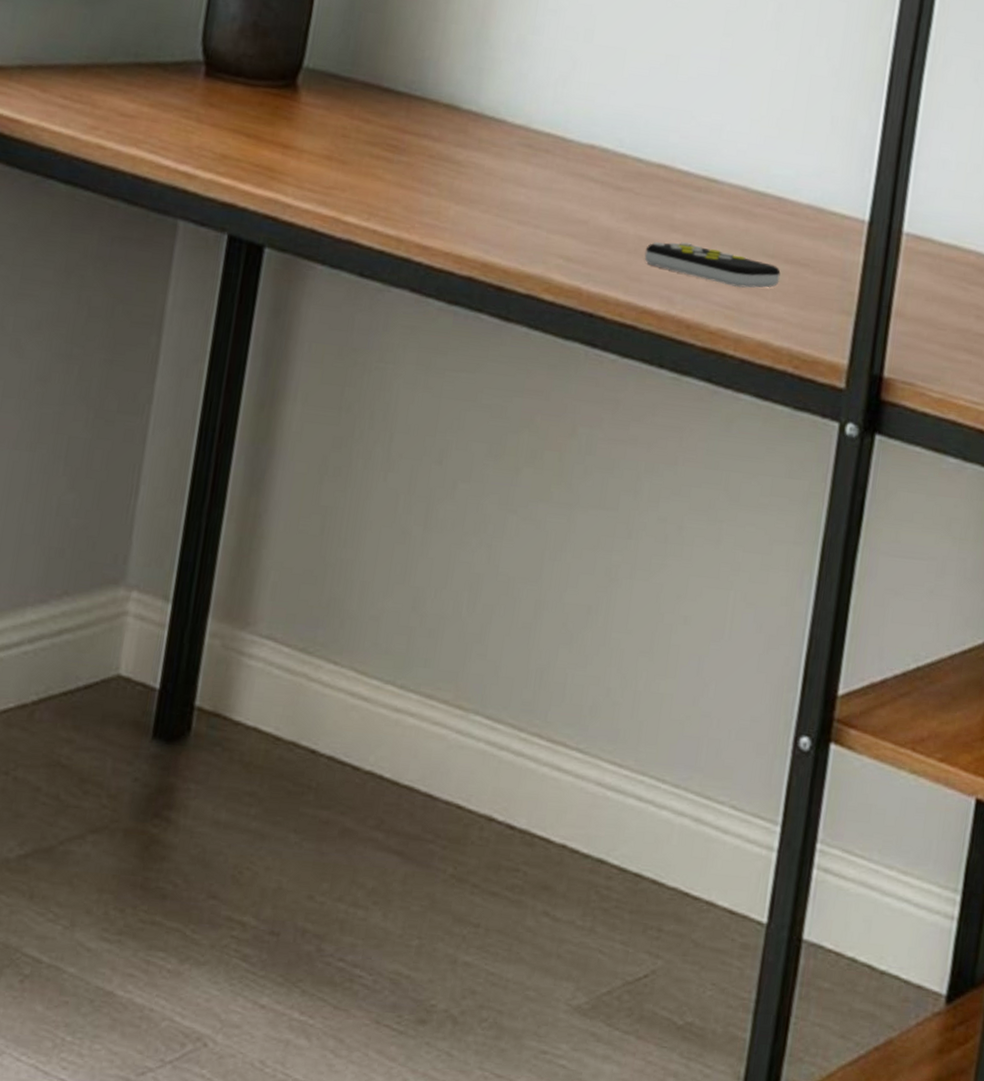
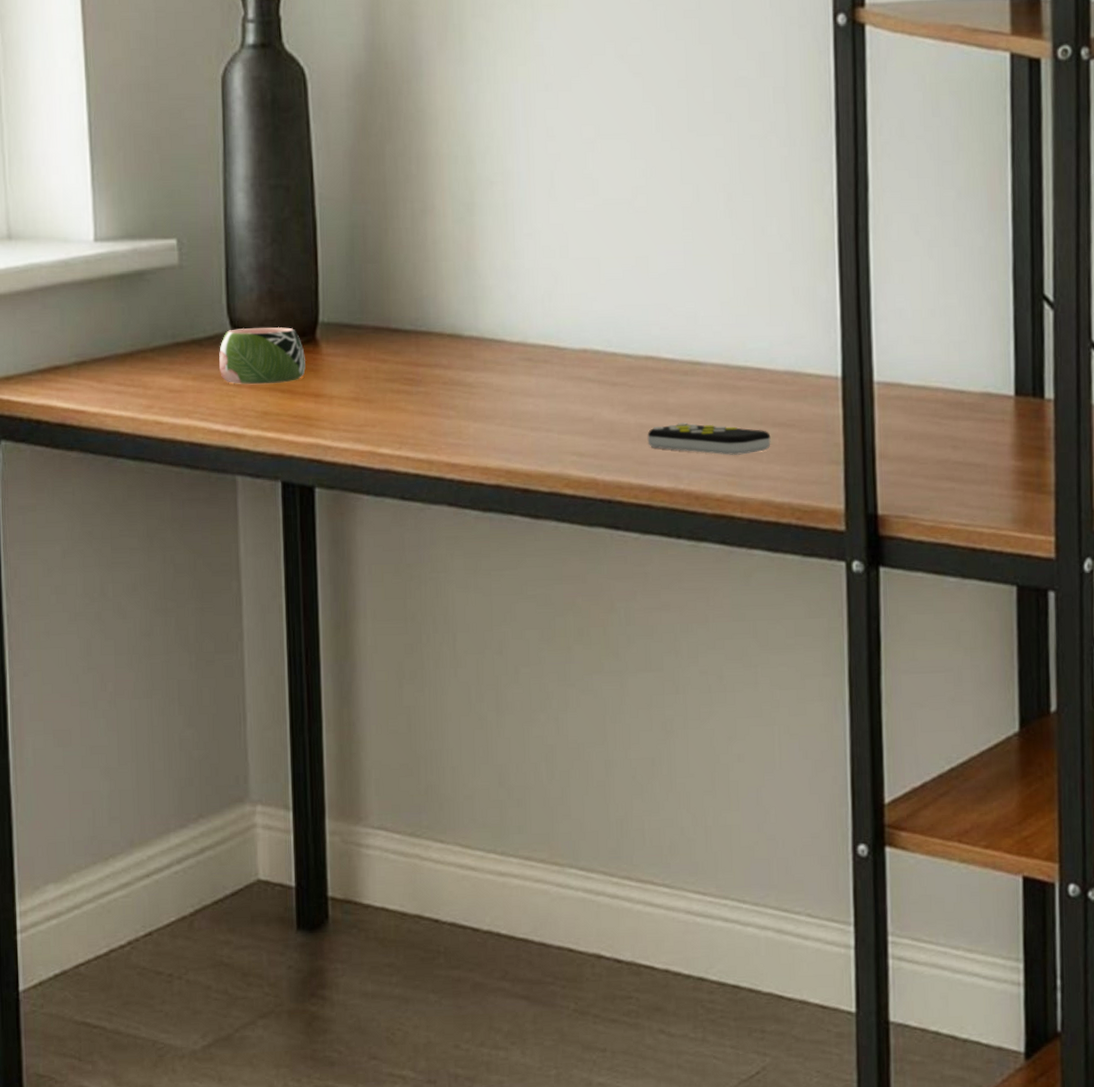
mug: none [181,58,281,127] -> present [219,326,306,385]

